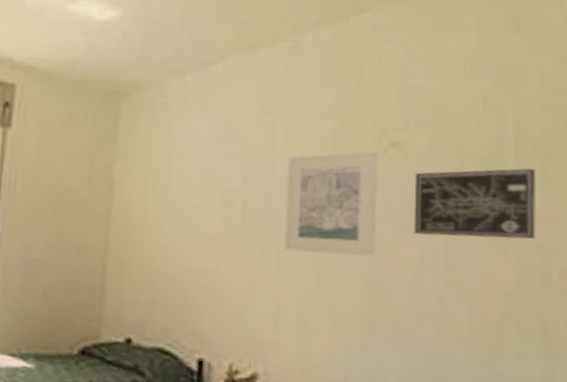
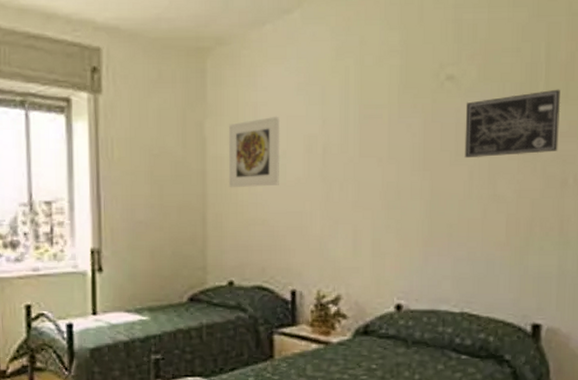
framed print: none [134,166,196,240] -> present [228,116,280,188]
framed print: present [284,150,379,257] -> none [359,85,437,185]

